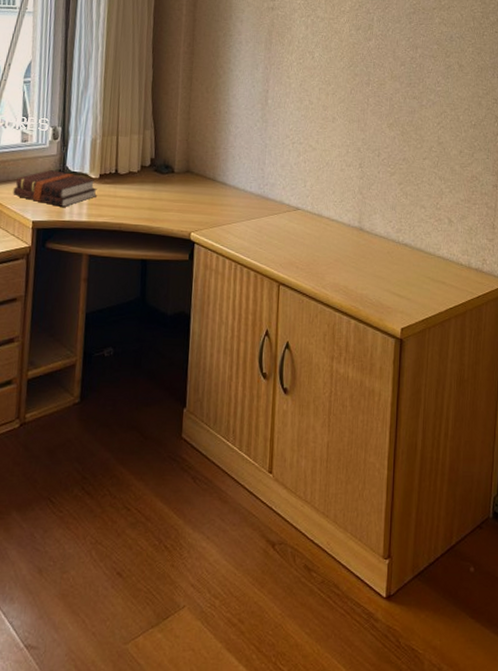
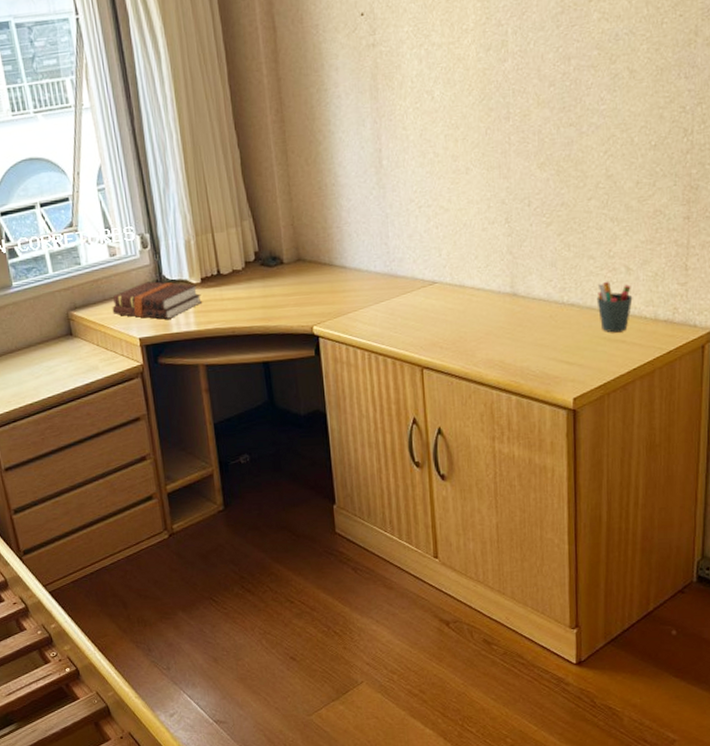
pen holder: none [425,228,453,274] -> present [596,281,633,333]

